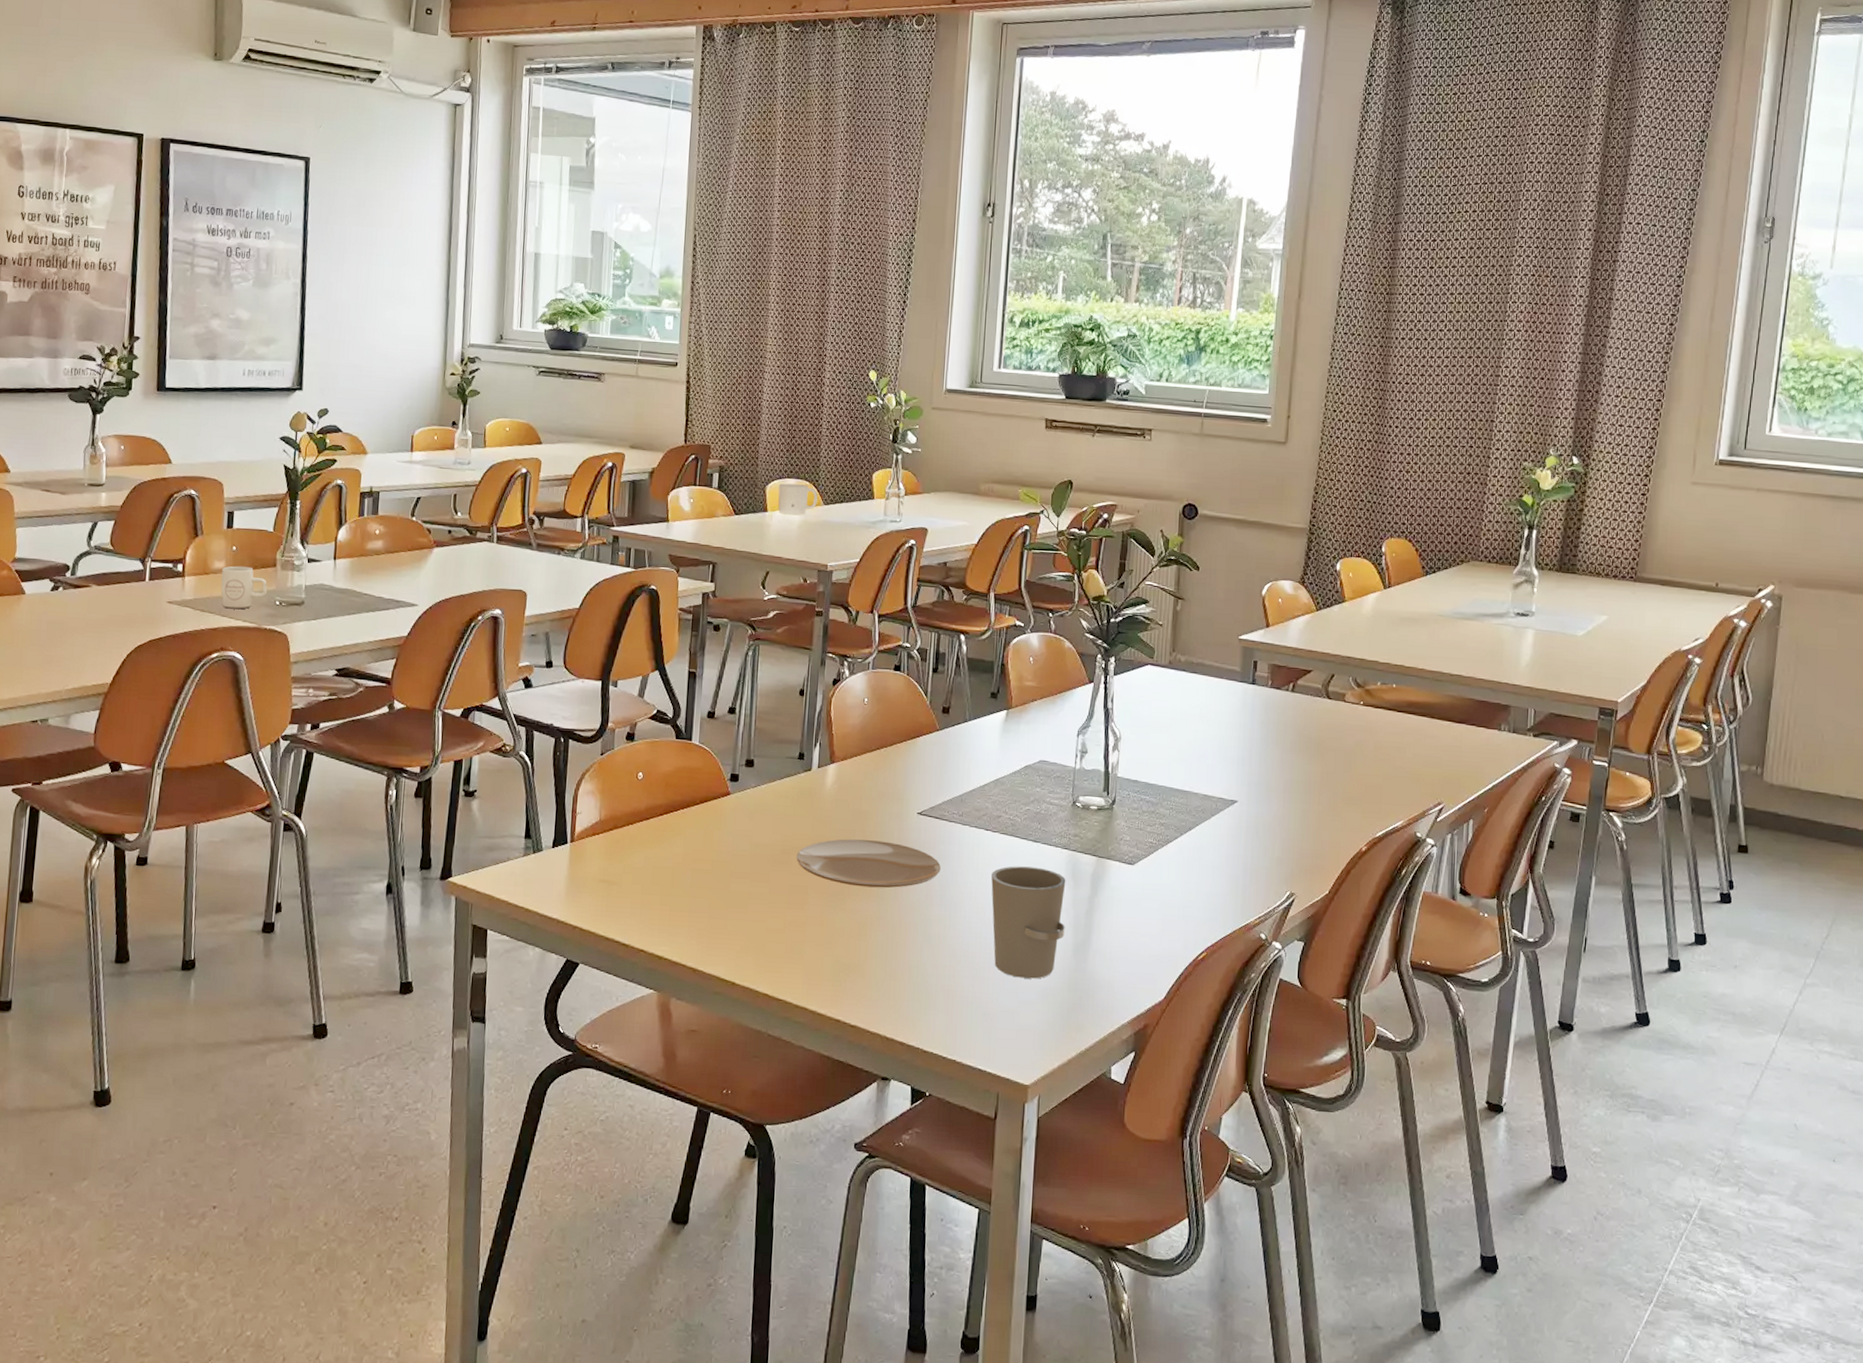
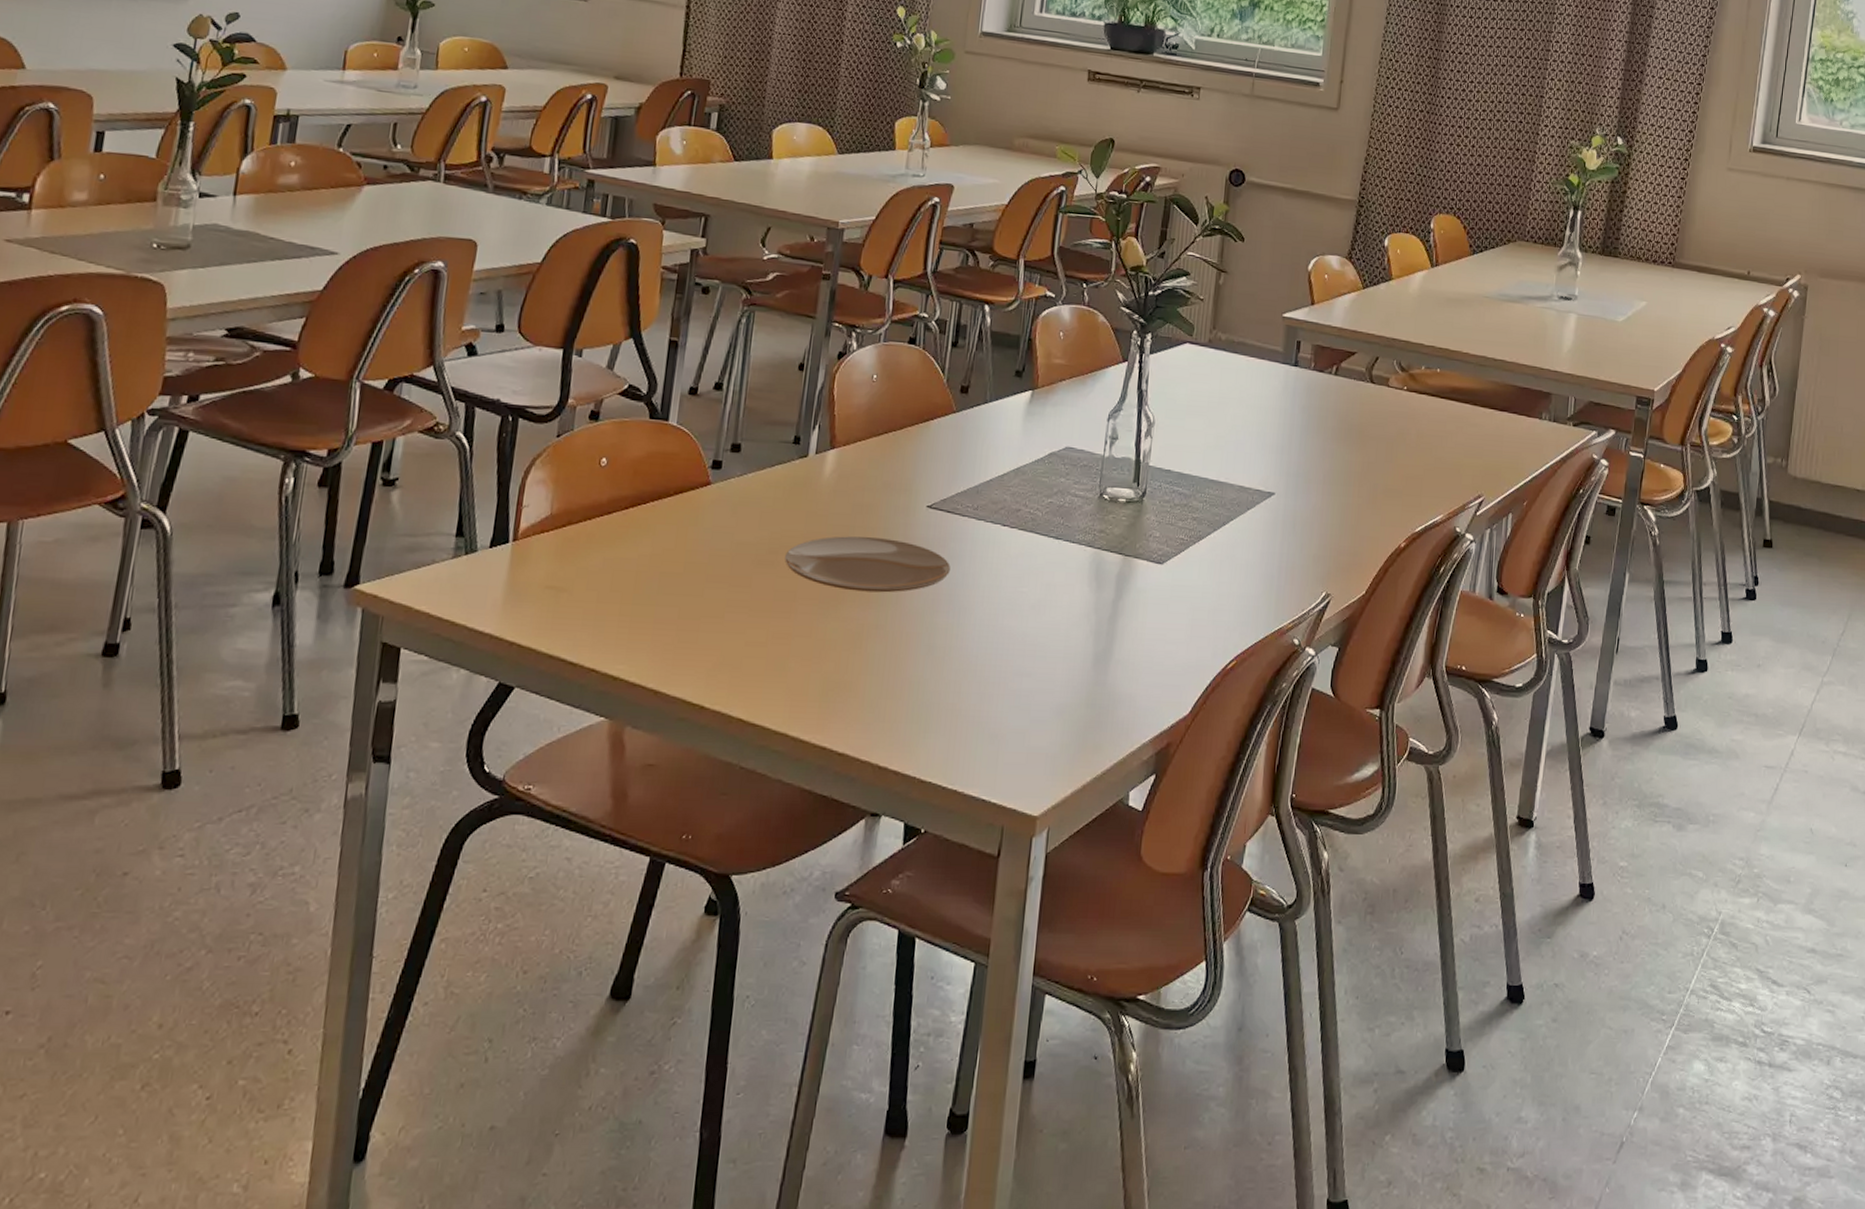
mug: present [220,566,267,610] -> none [79,198,143,253]
mug: present [778,483,818,517] -> none [785,127,832,166]
cup: present [991,866,1066,979] -> none [1005,566,1089,694]

